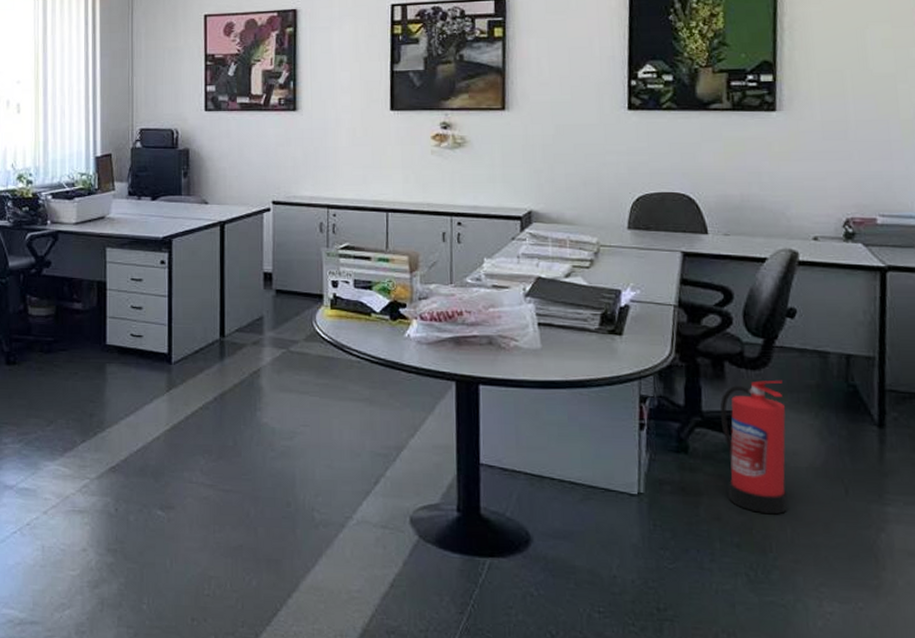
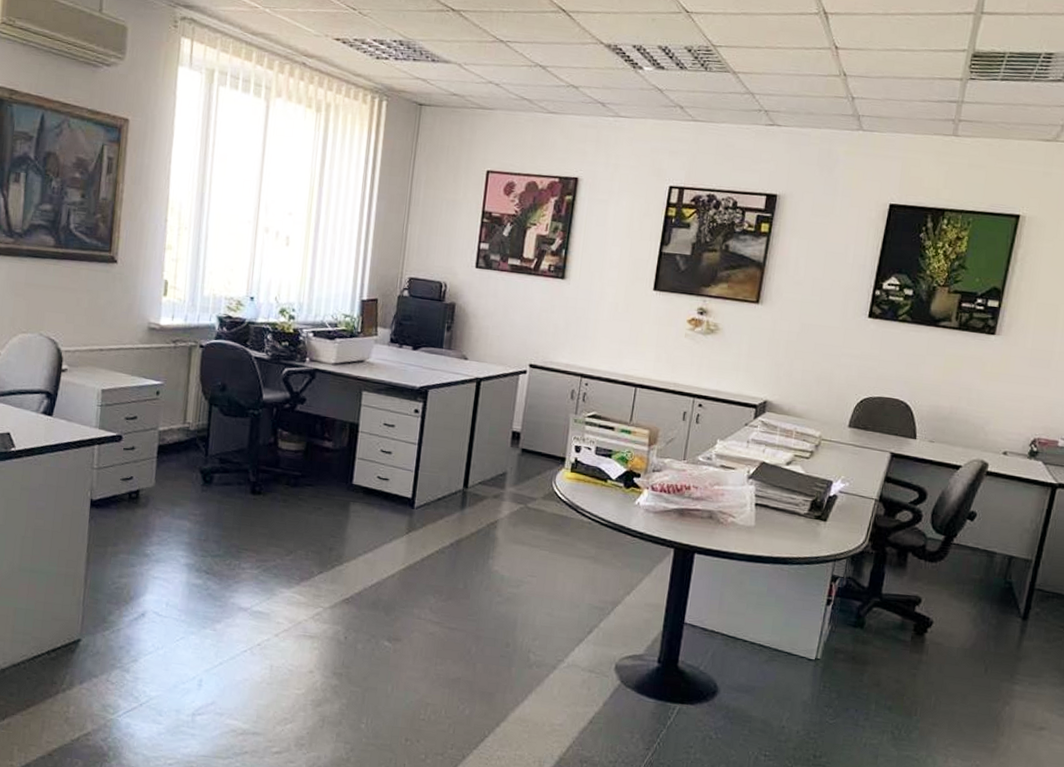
fire extinguisher: present [720,380,788,515] -> none [890,571,953,685]

